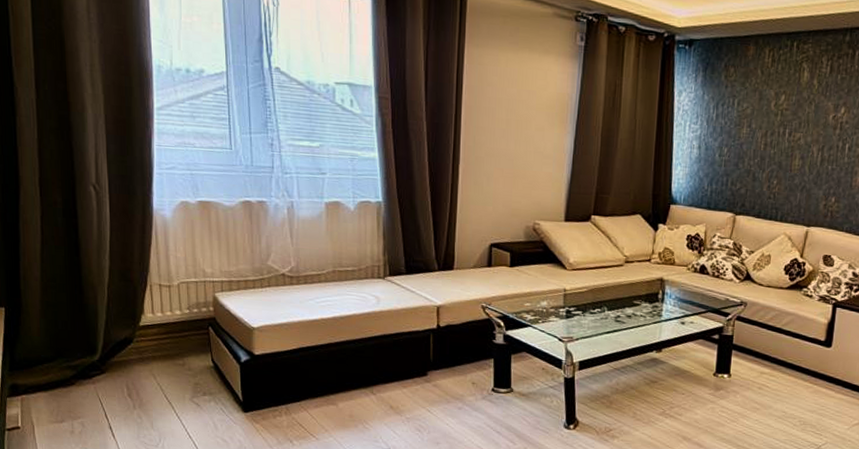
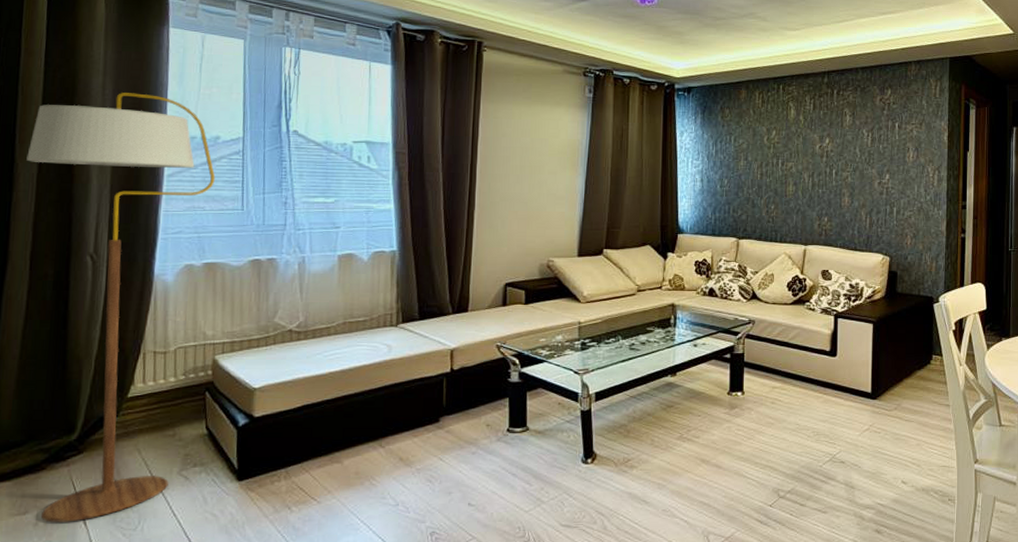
floor lamp: none [24,17,203,434] -> present [26,93,216,523]

